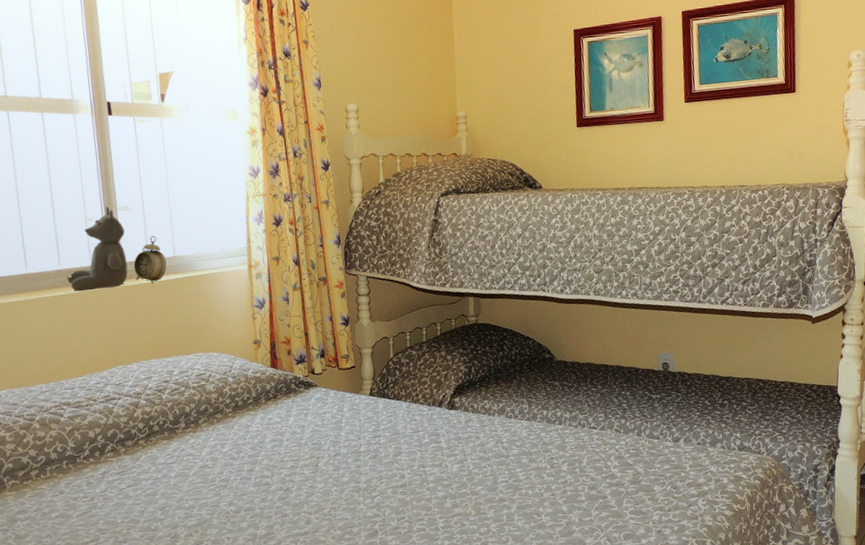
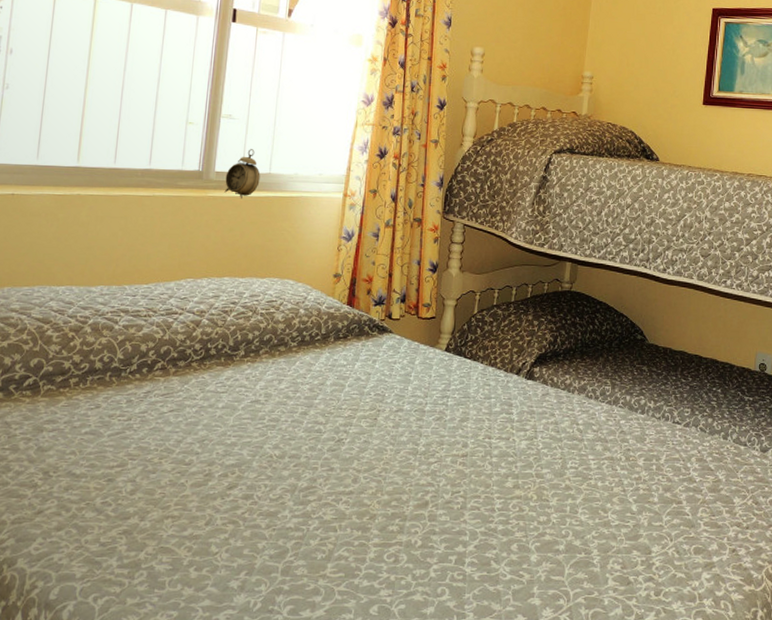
stuffed animal: present [67,206,128,292] -> none [154,112,224,197]

